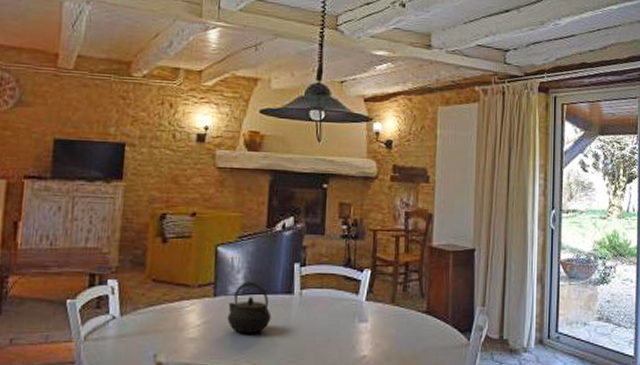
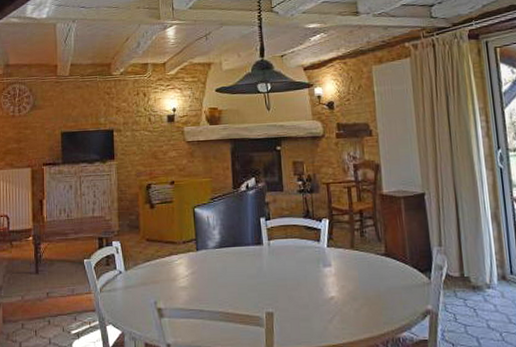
kettle: present [227,281,271,334] -> none [209,236,246,282]

